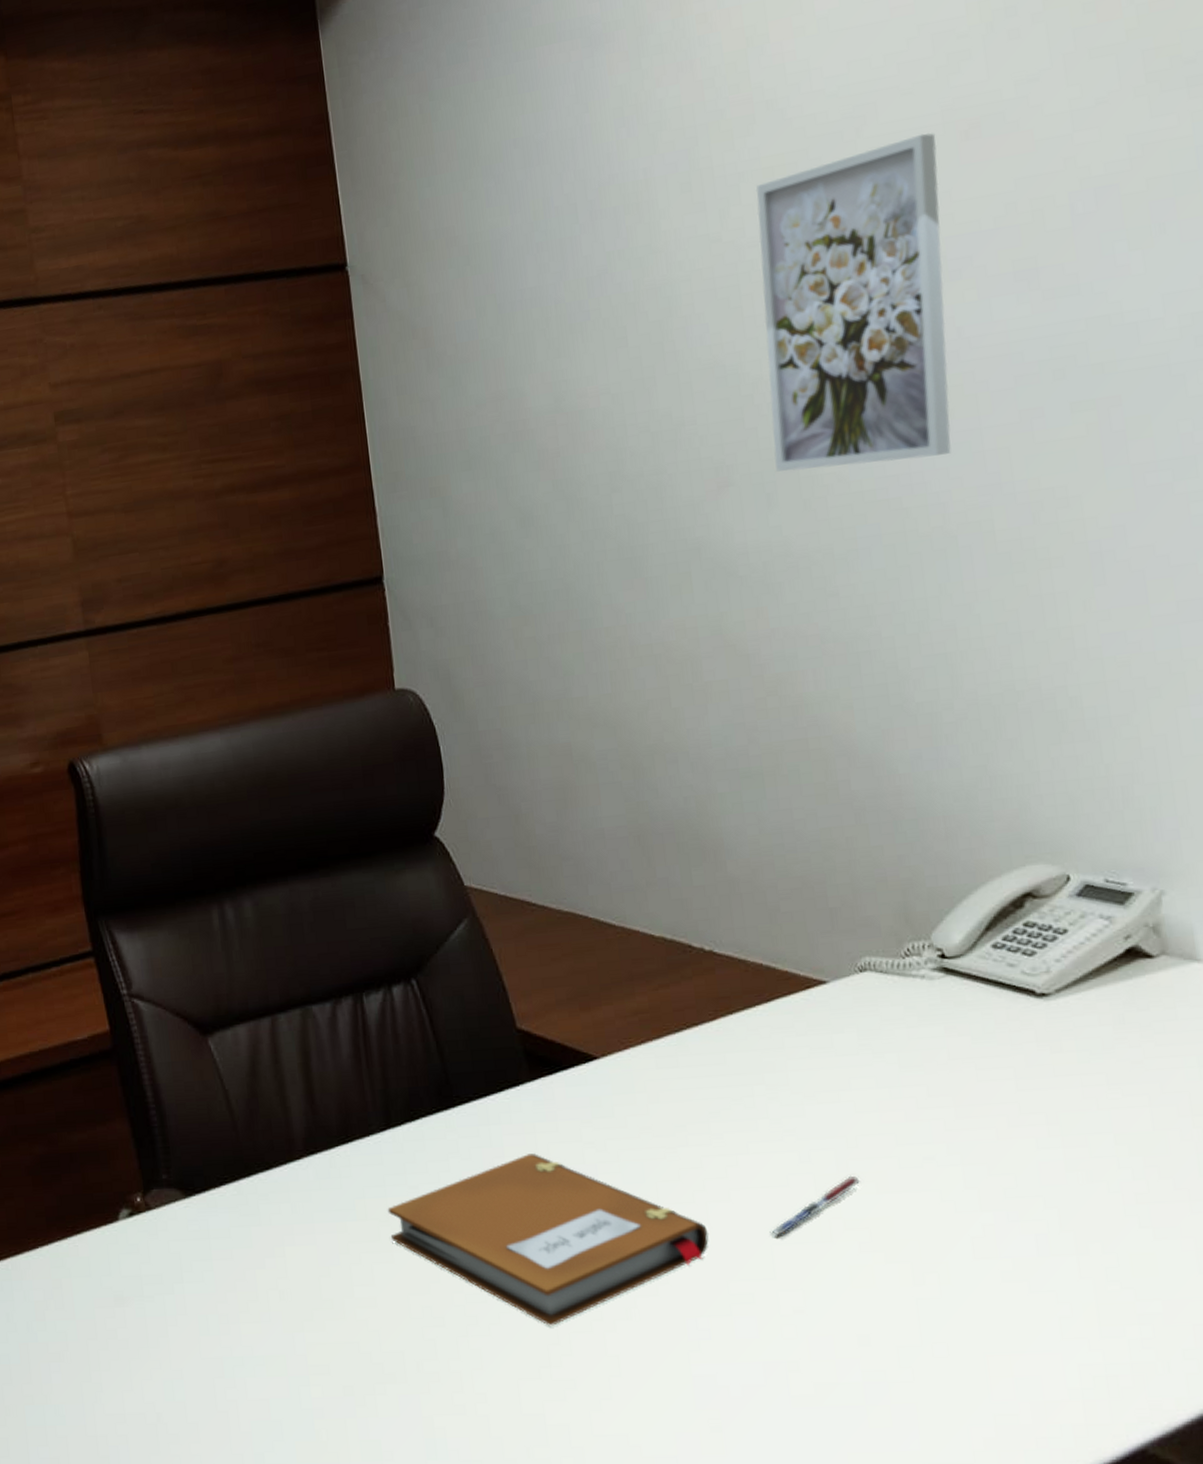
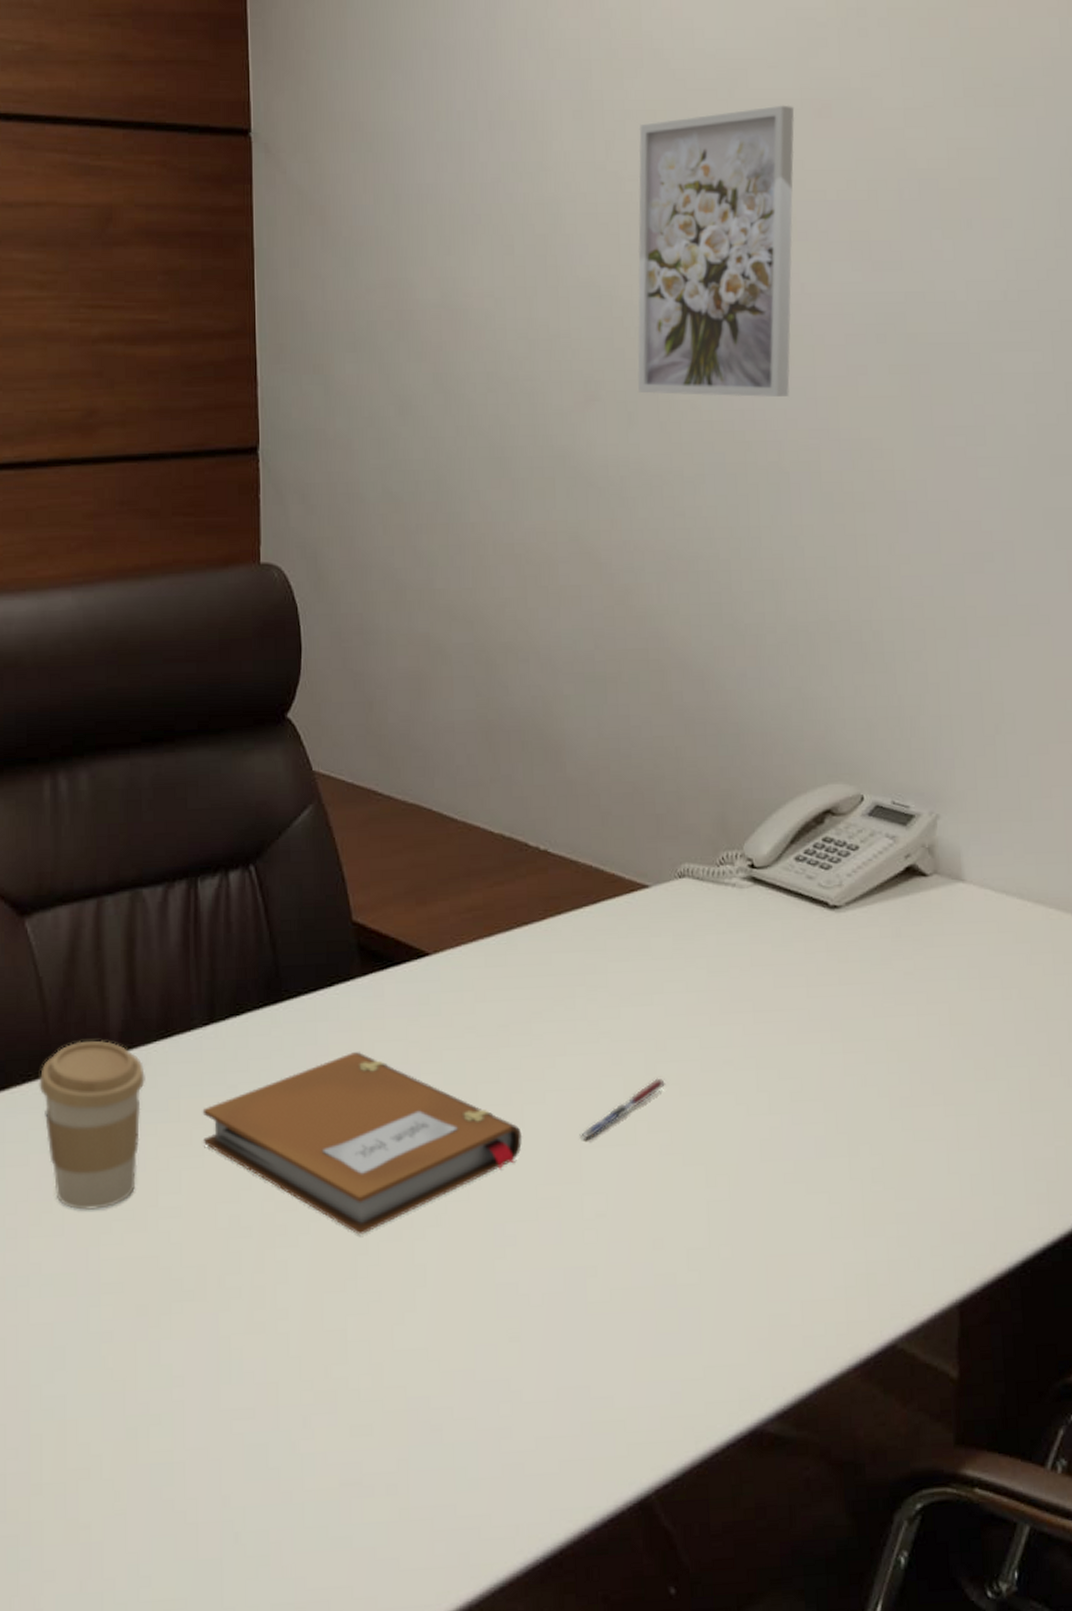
coffee cup: none [234,1146,332,1299] -> present [39,1040,145,1210]

